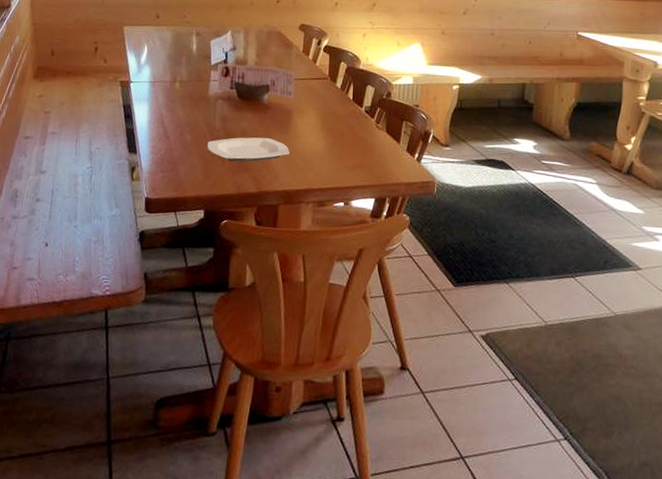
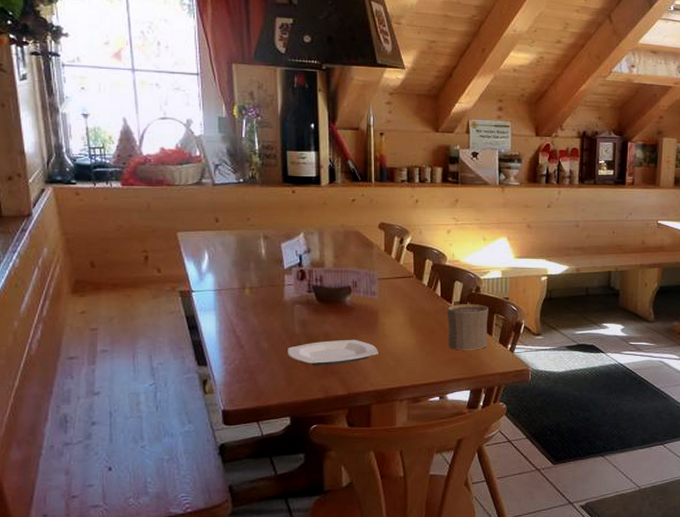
cup: none [357,109,398,157] -> present [446,304,488,350]

